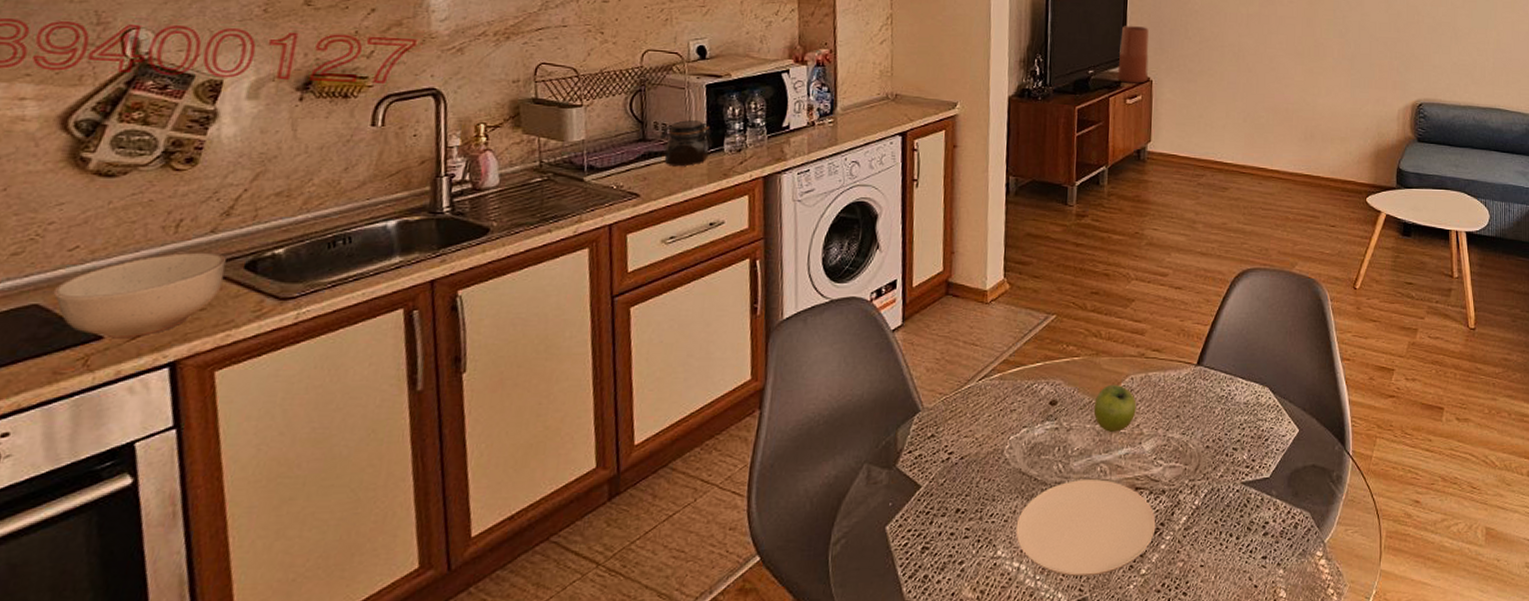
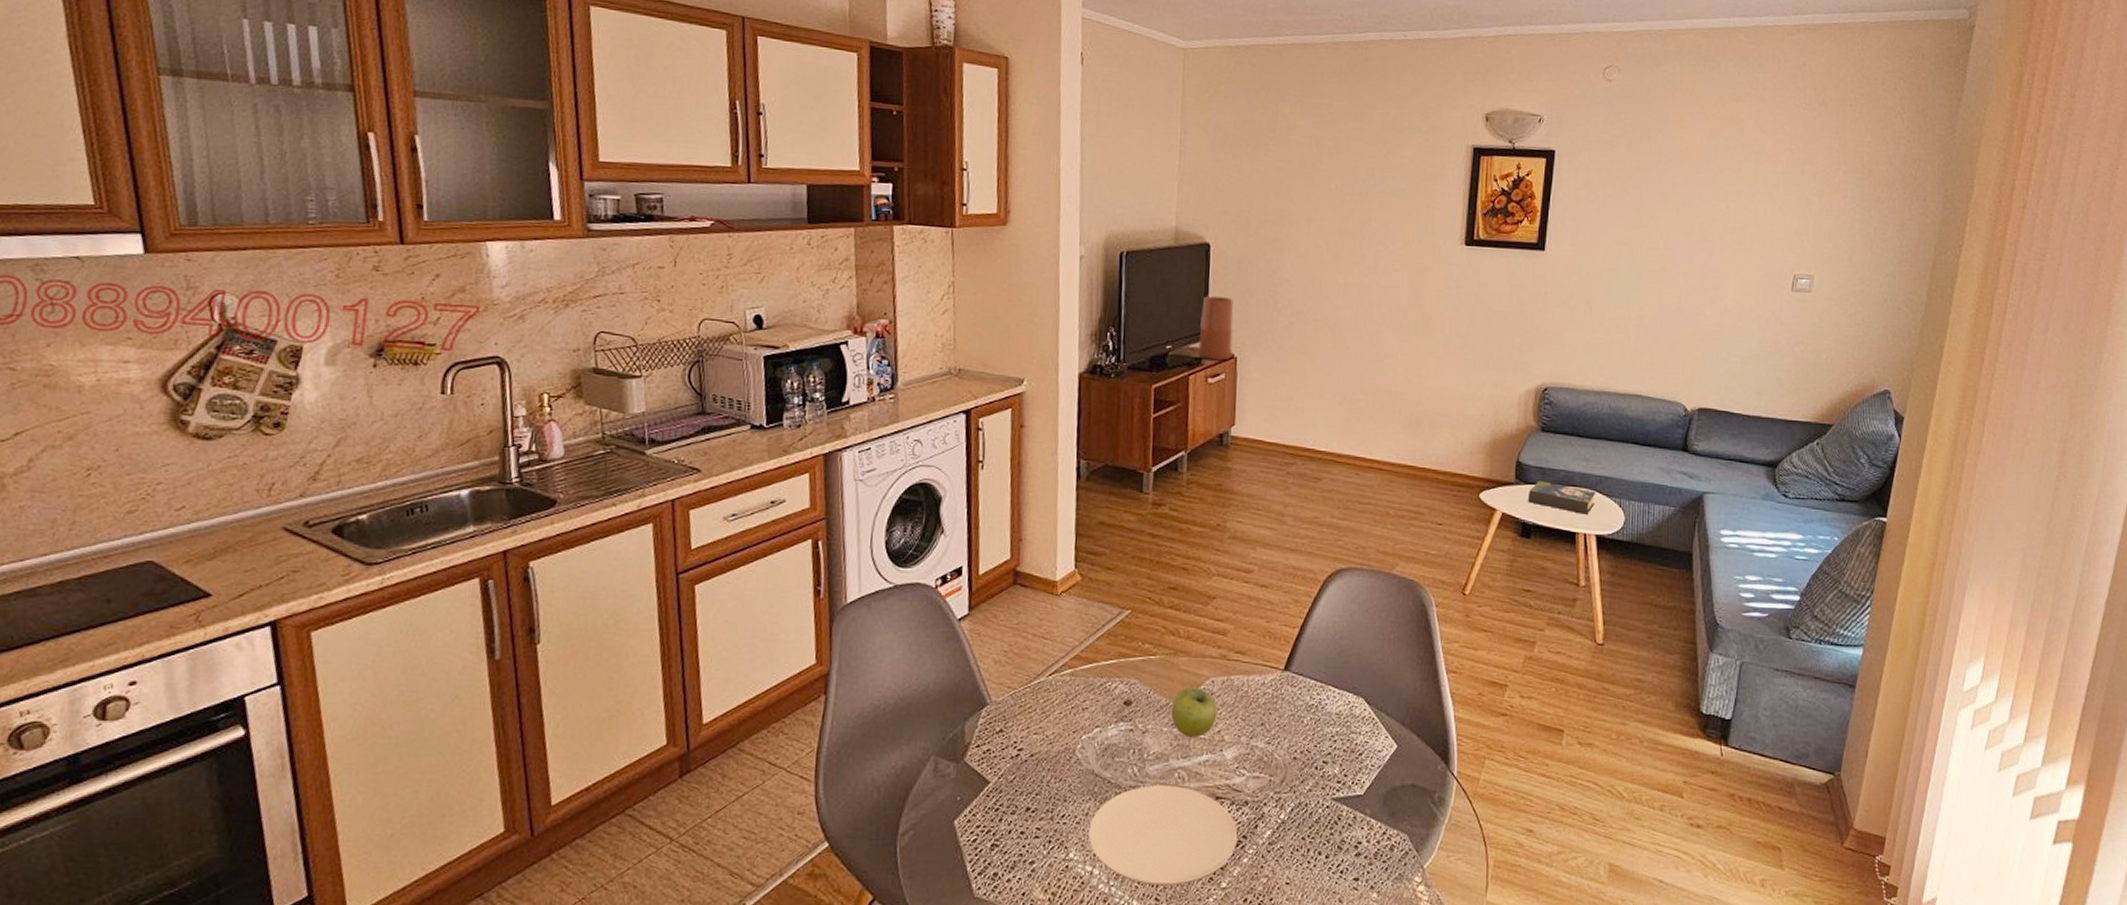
bowl: present [53,252,226,339] -> none [165,515,315,597]
jar: present [660,120,713,166] -> none [720,393,772,441]
book: none [1408,185,1465,214] -> present [1528,481,1596,514]

